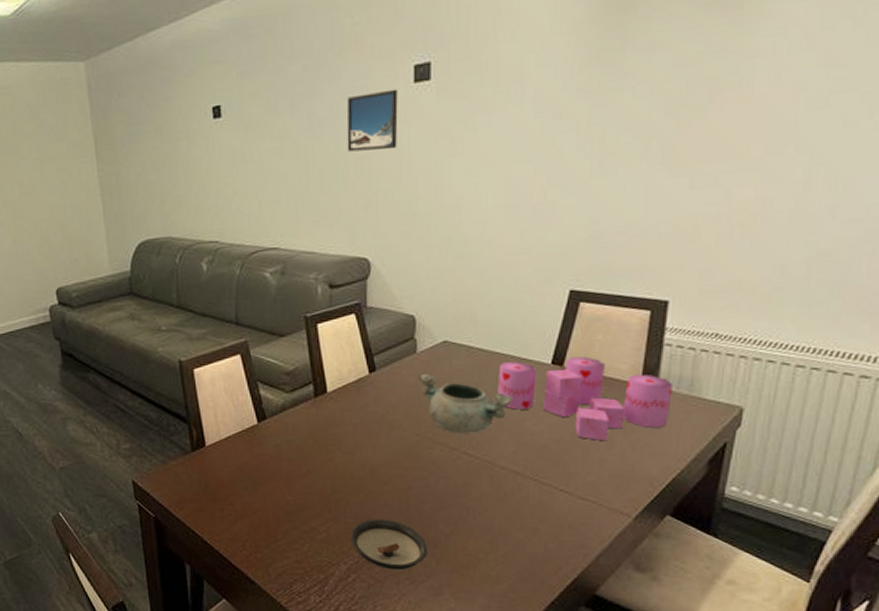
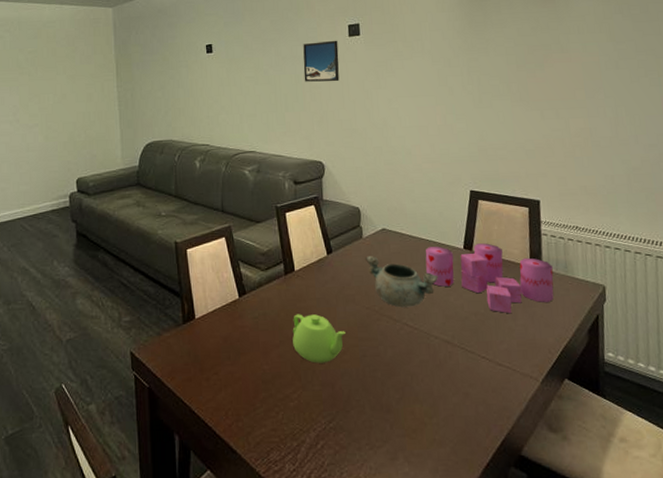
teapot: none [322,441,389,495] -> present [292,314,347,363]
saucer: present [350,519,428,571] -> none [318,386,383,437]

